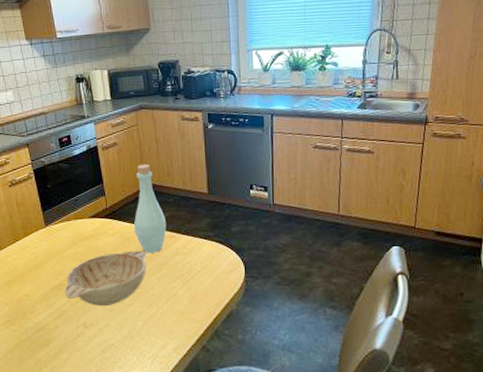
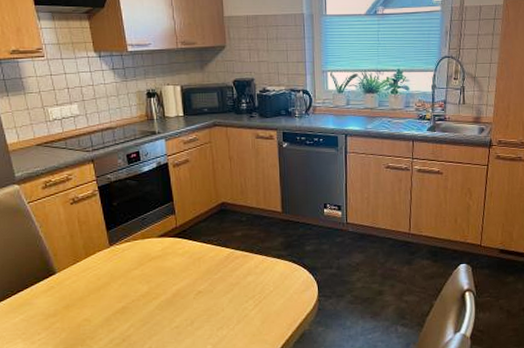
decorative bowl: present [64,250,147,307] -> none [128,270,218,330]
bottle: present [134,163,167,253] -> none [205,181,239,274]

